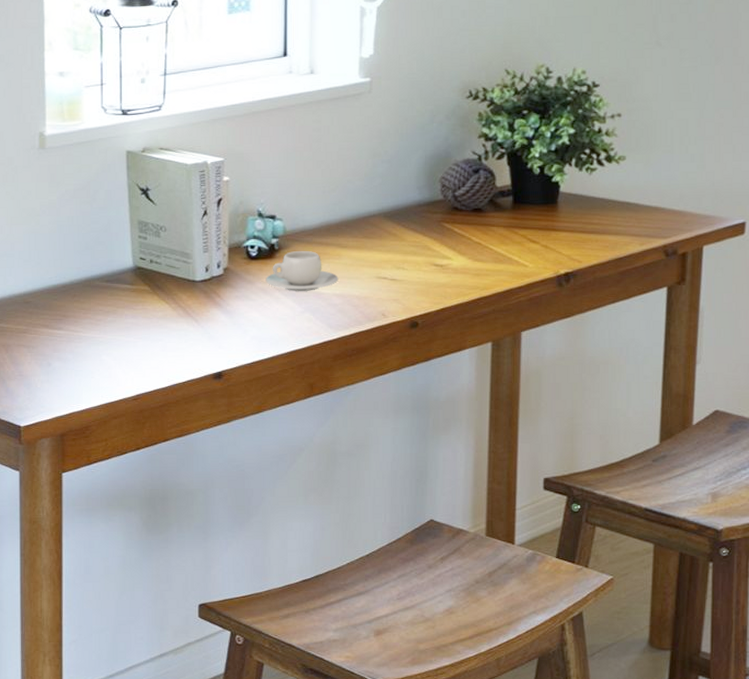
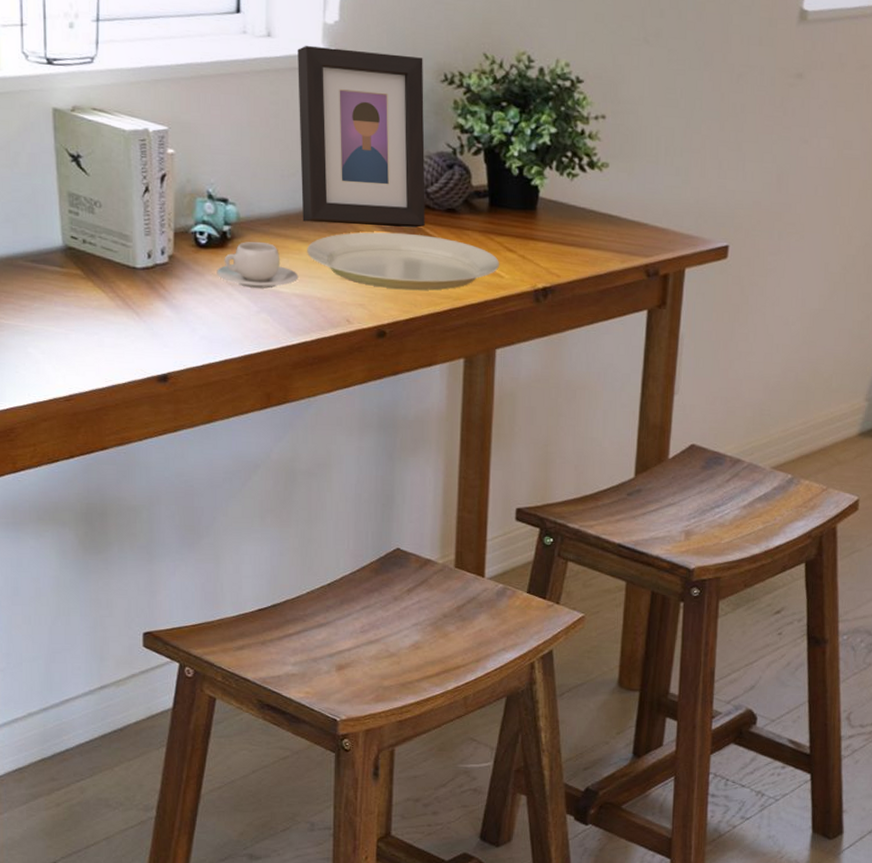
picture frame: none [337,77,453,230] -> present [298,45,425,228]
plate: none [345,233,524,284] -> present [306,232,500,291]

